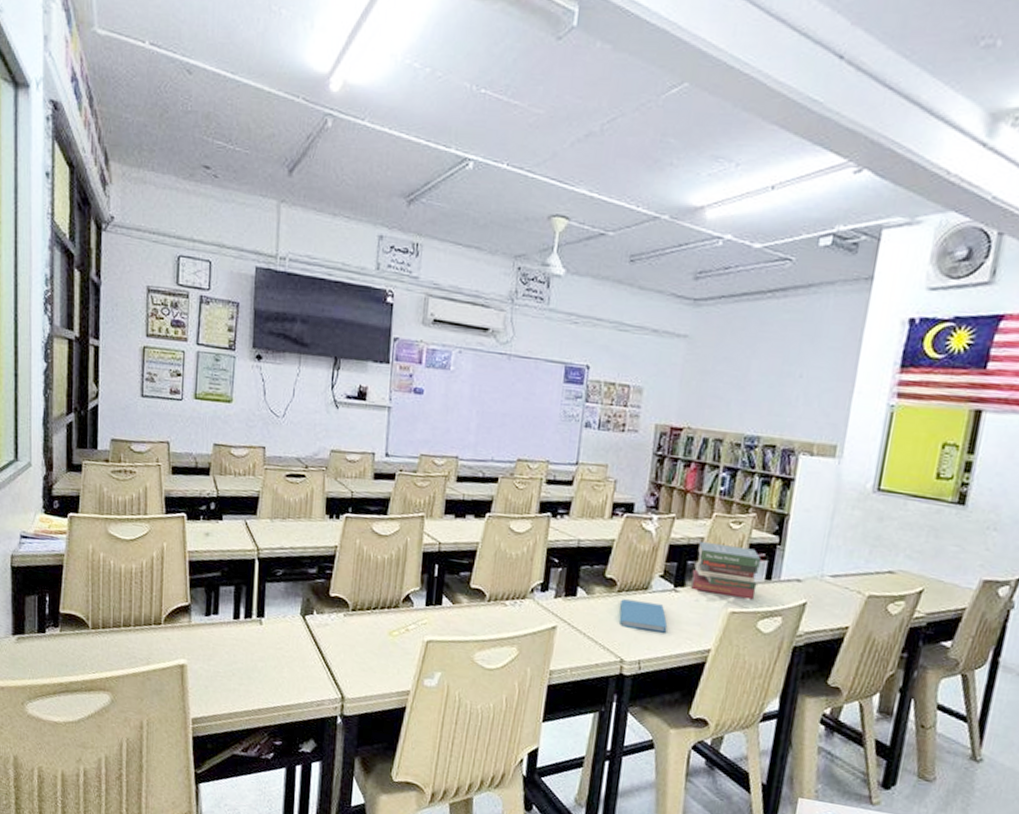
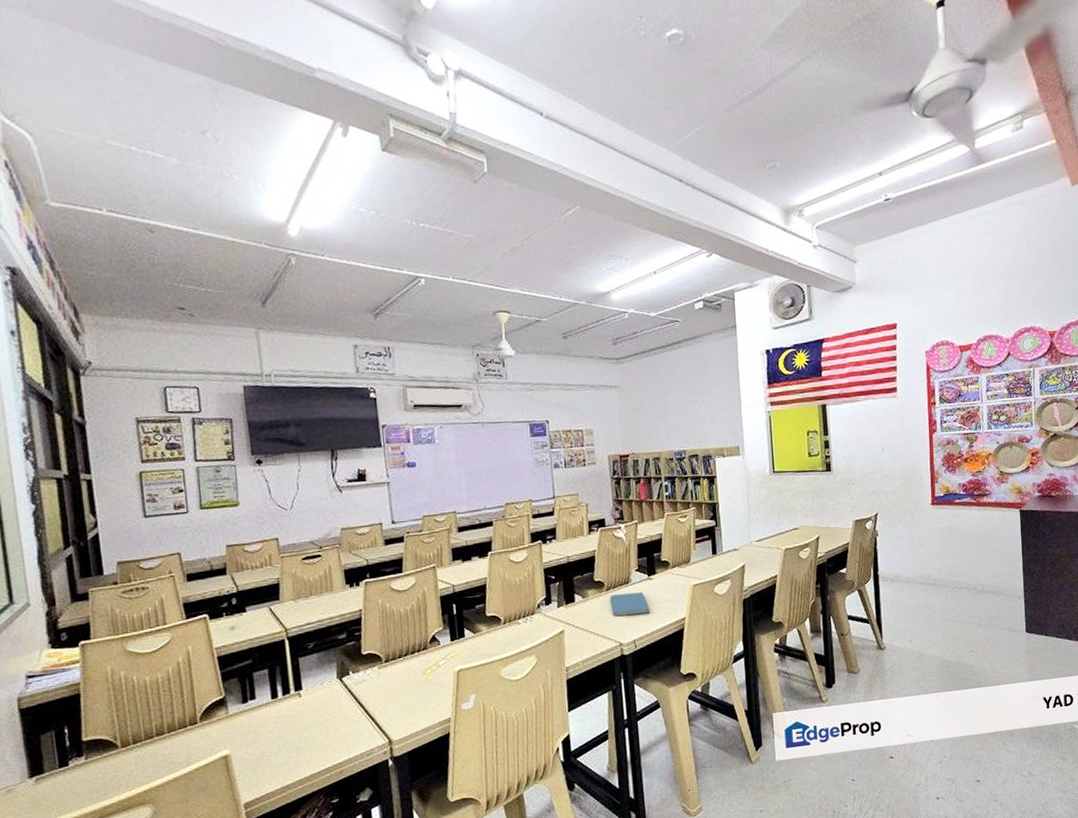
books: present [690,542,761,600] -> none [659,533,708,575]

